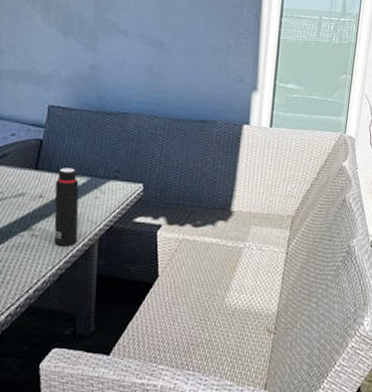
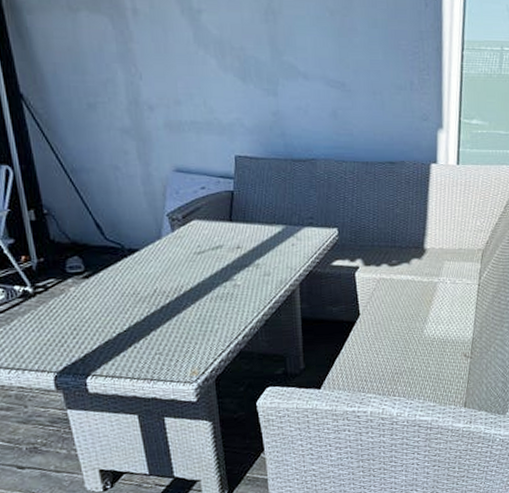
water bottle: present [54,168,79,247] -> none [251,217,280,294]

